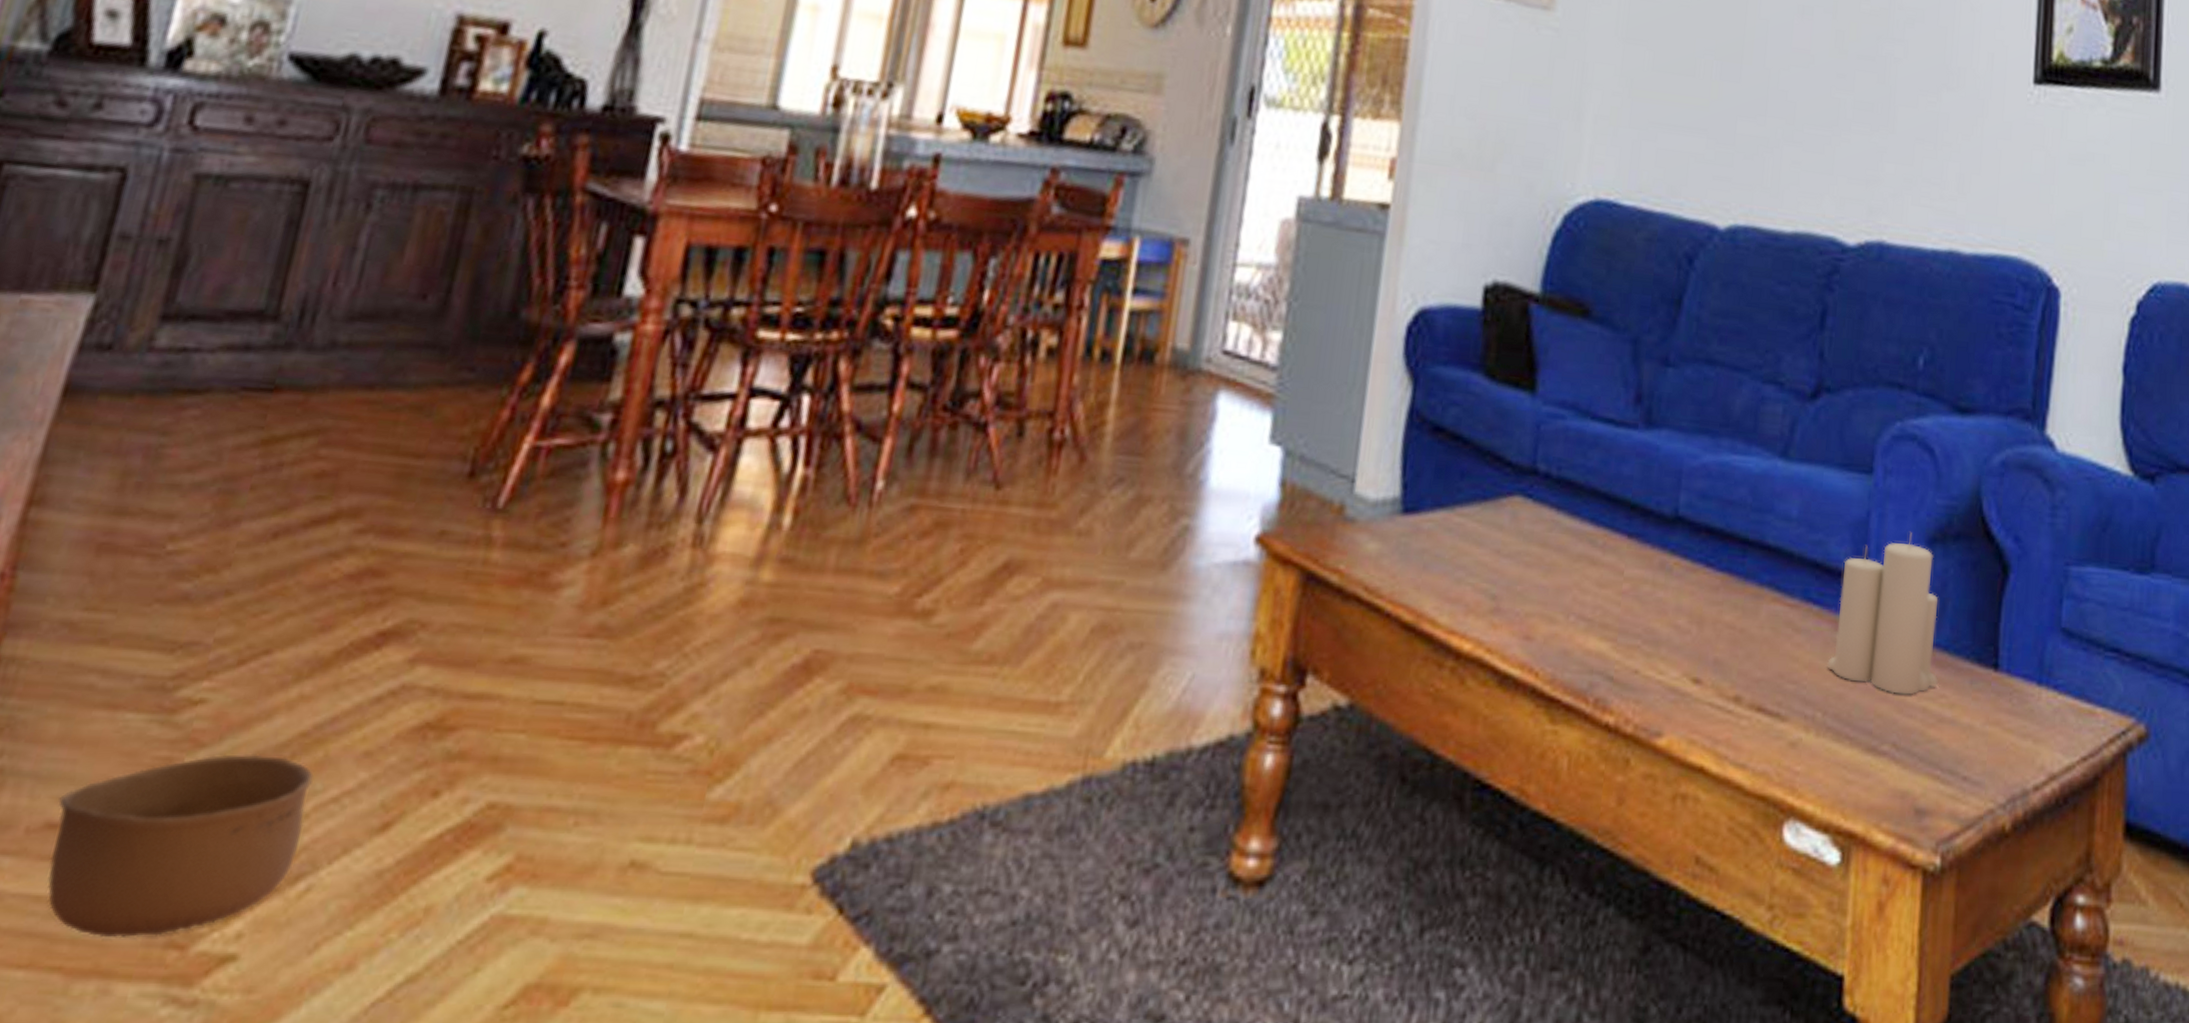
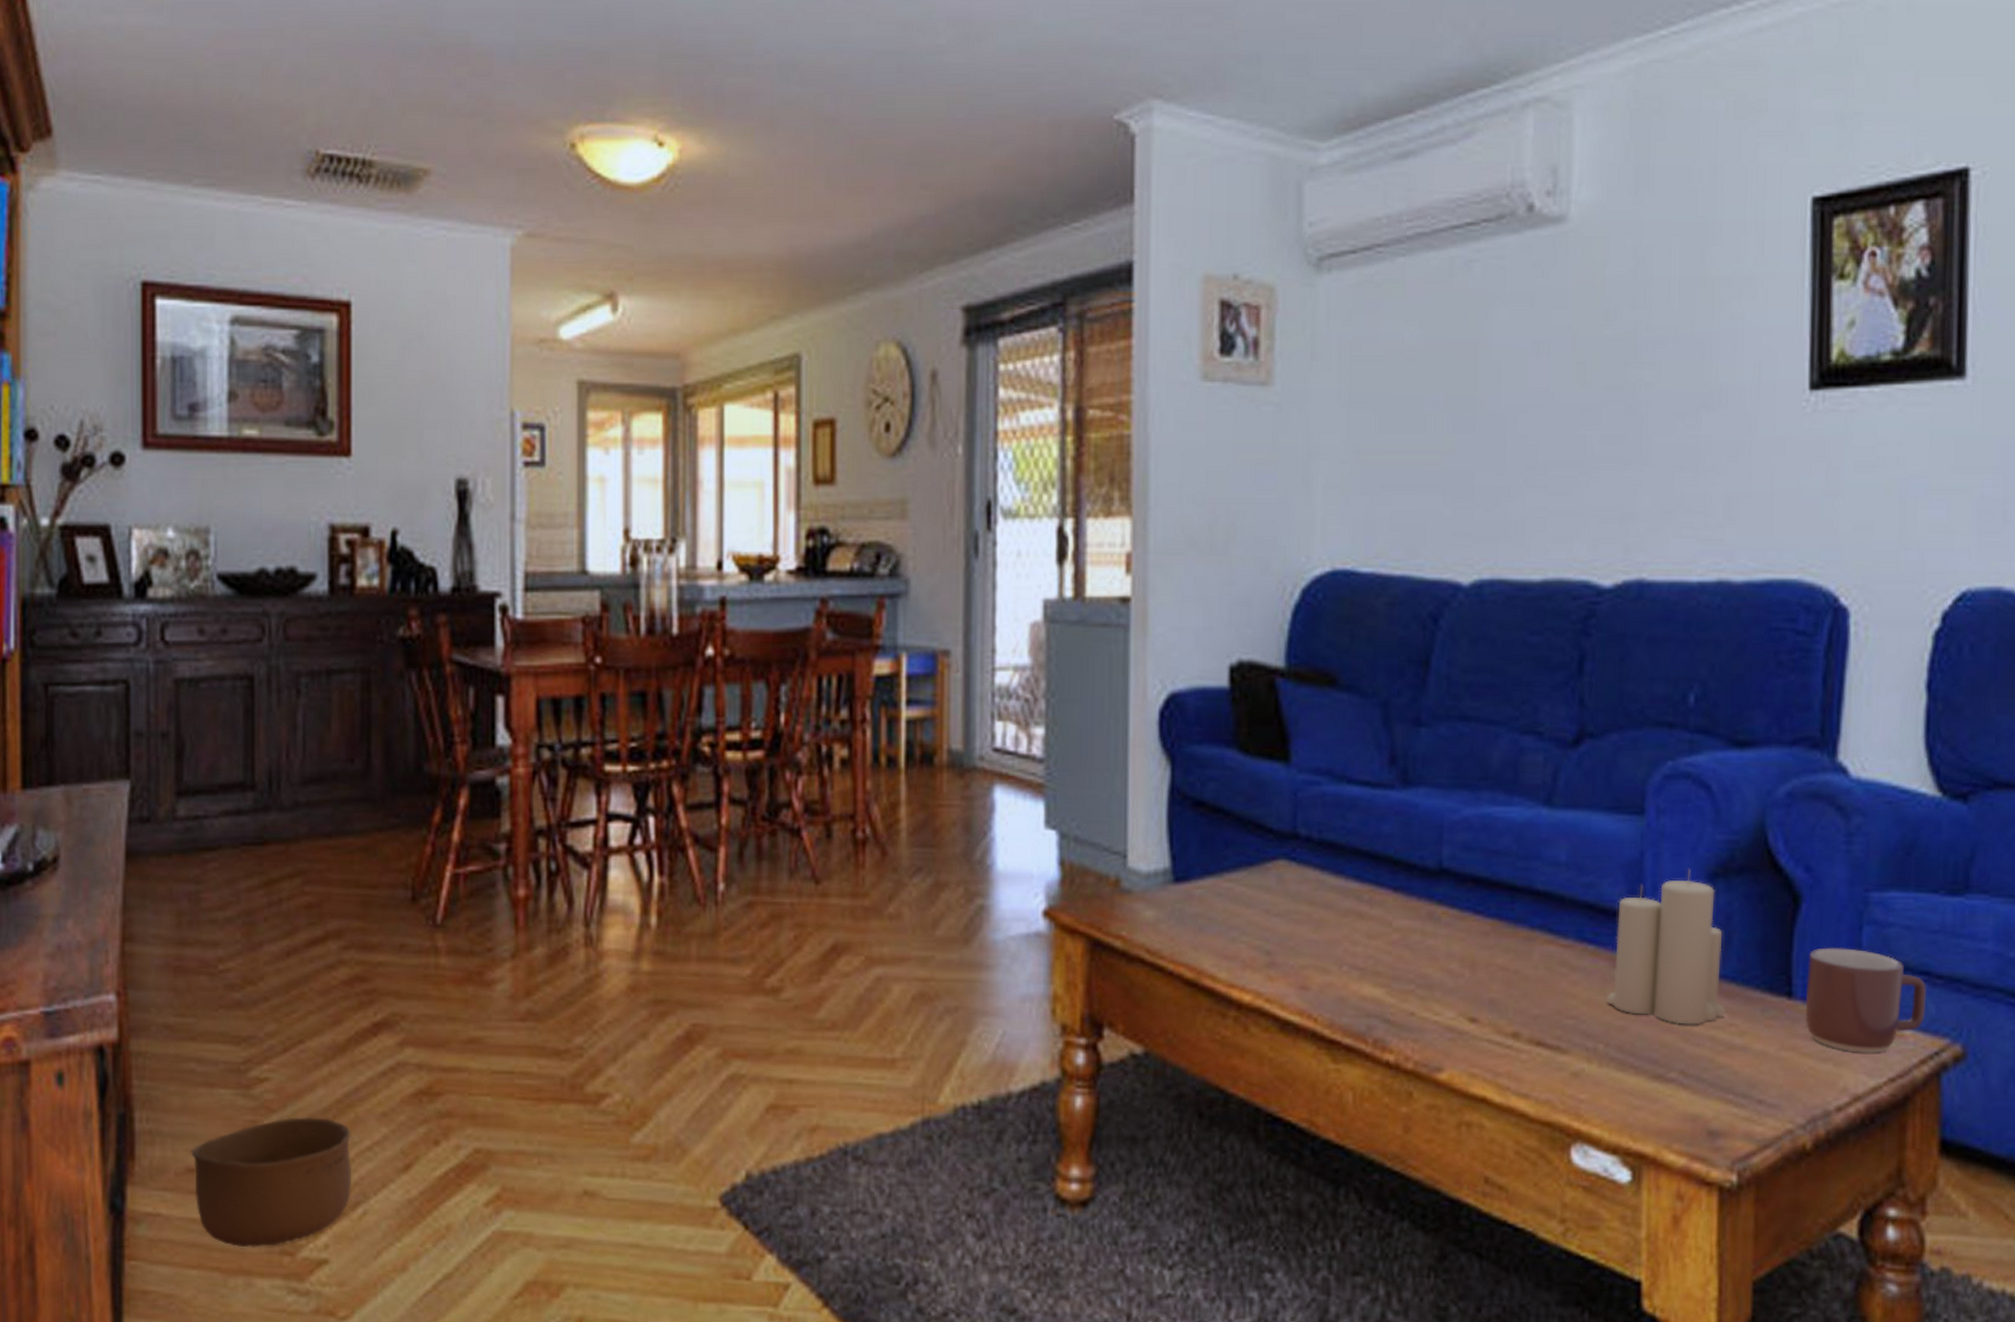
mug: none [2009,619,2117,731] -> present [1805,947,1927,1053]

